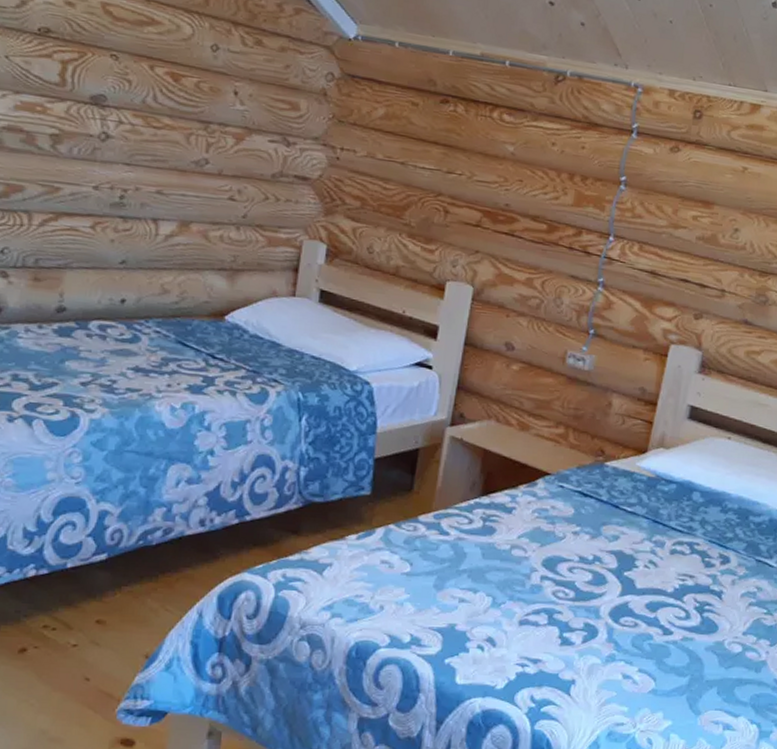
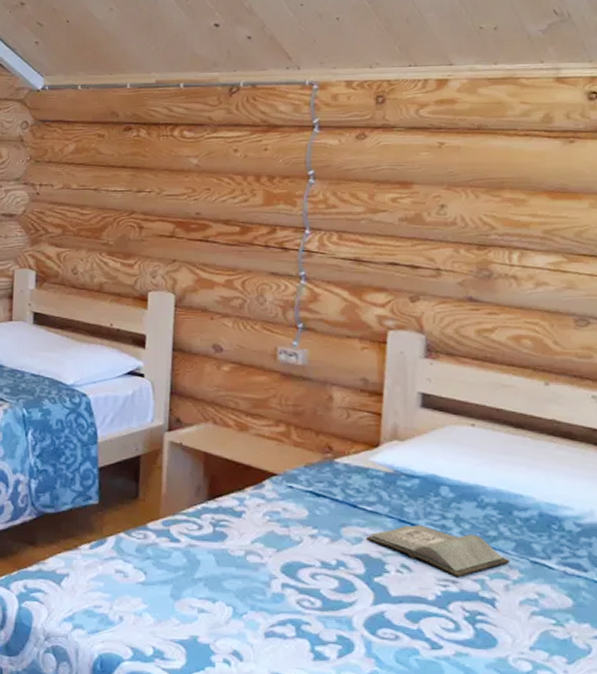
hardback book: none [623,525,740,573] -> present [367,525,510,578]

